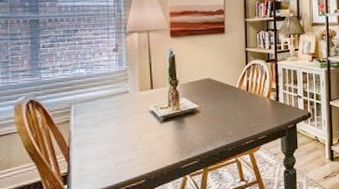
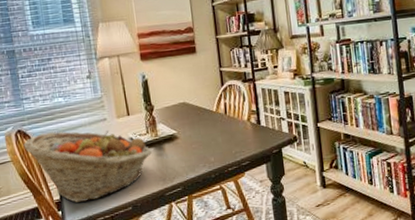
fruit basket: none [34,103,171,176] -> present [23,130,151,203]

